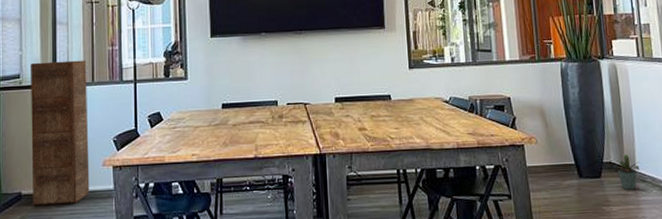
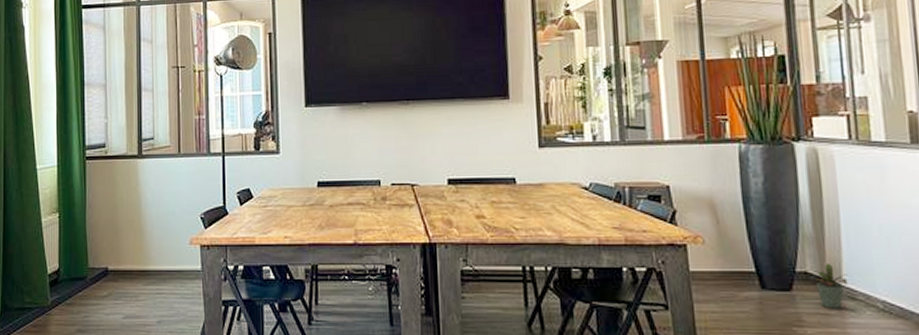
filing cabinet: present [31,60,90,206] -> none [116,129,177,283]

